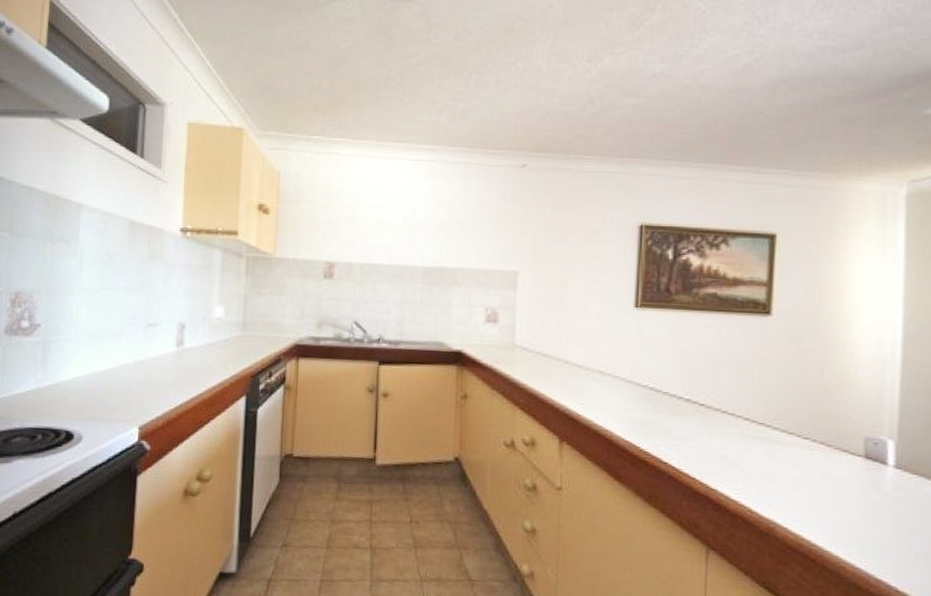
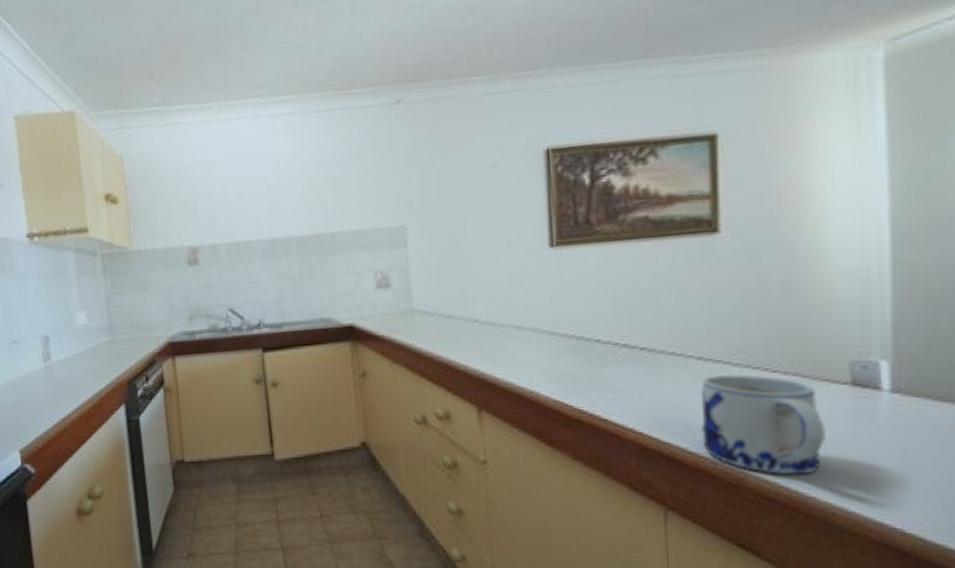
mug: none [743,435,842,531] -> present [700,373,826,475]

